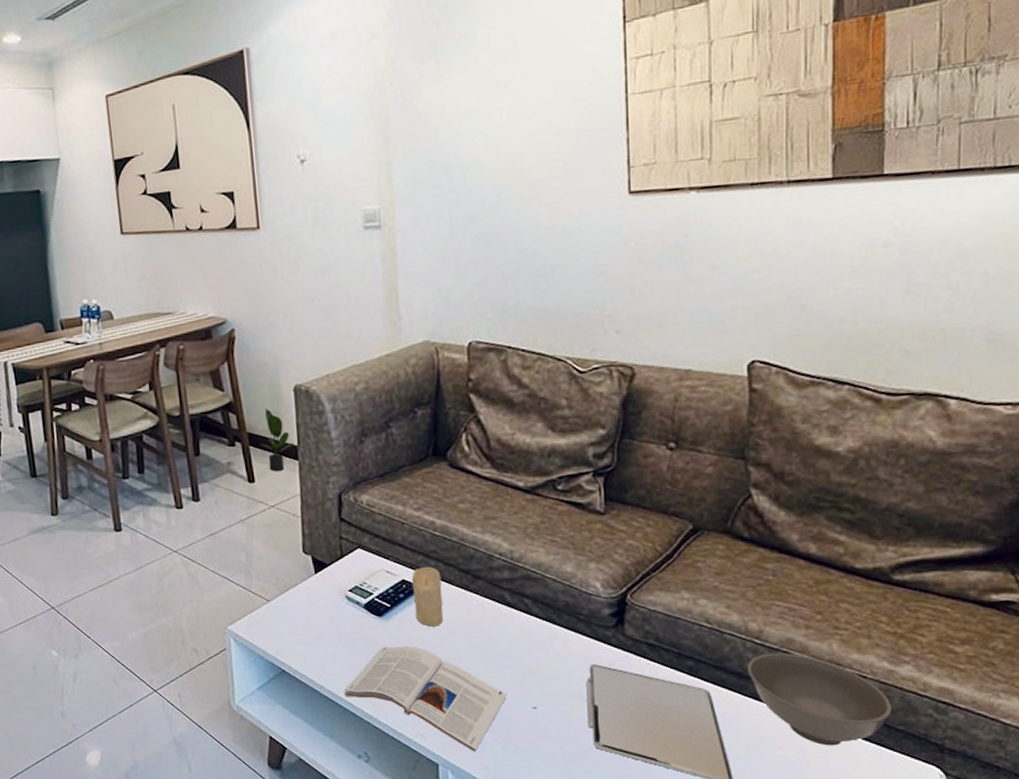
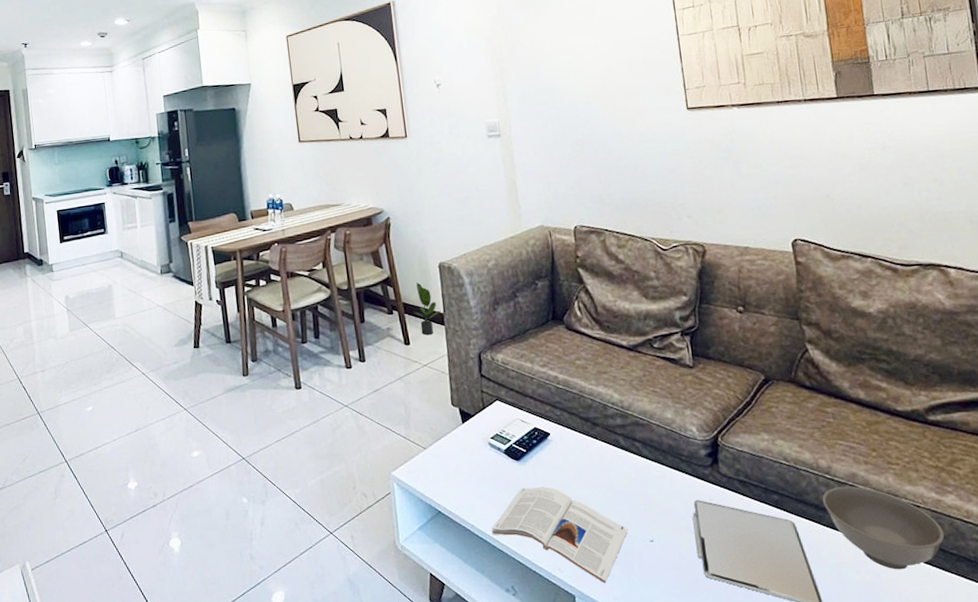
candle: present [411,566,444,627] -> none [542,415,570,469]

